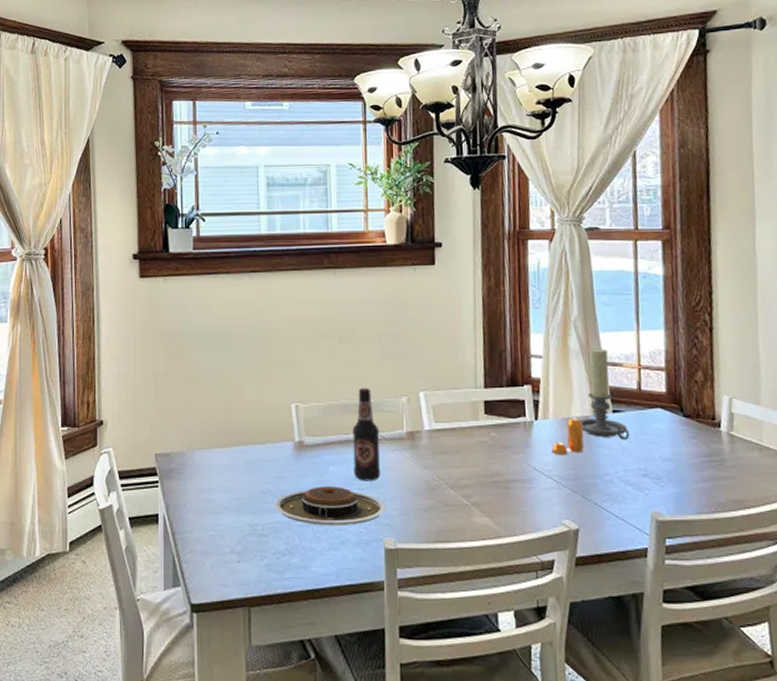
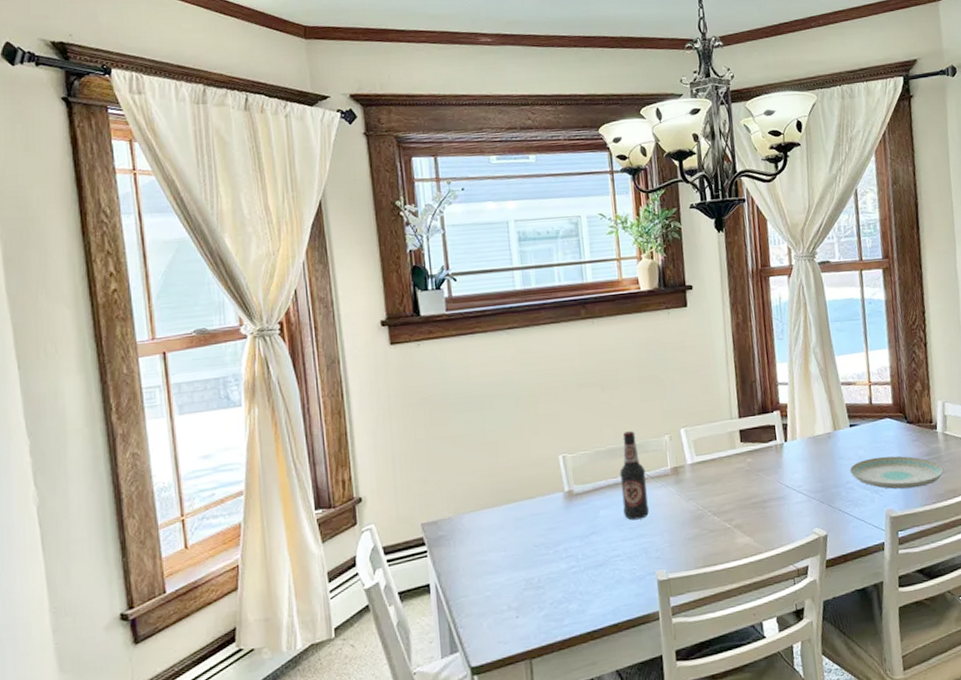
plate: present [274,486,387,526] -> none [548,529,657,570]
pepper shaker: present [551,417,584,456] -> none [800,435,828,472]
candle holder: present [579,347,629,440] -> none [822,370,865,451]
plate: none [609,450,728,492] -> present [849,456,944,489]

